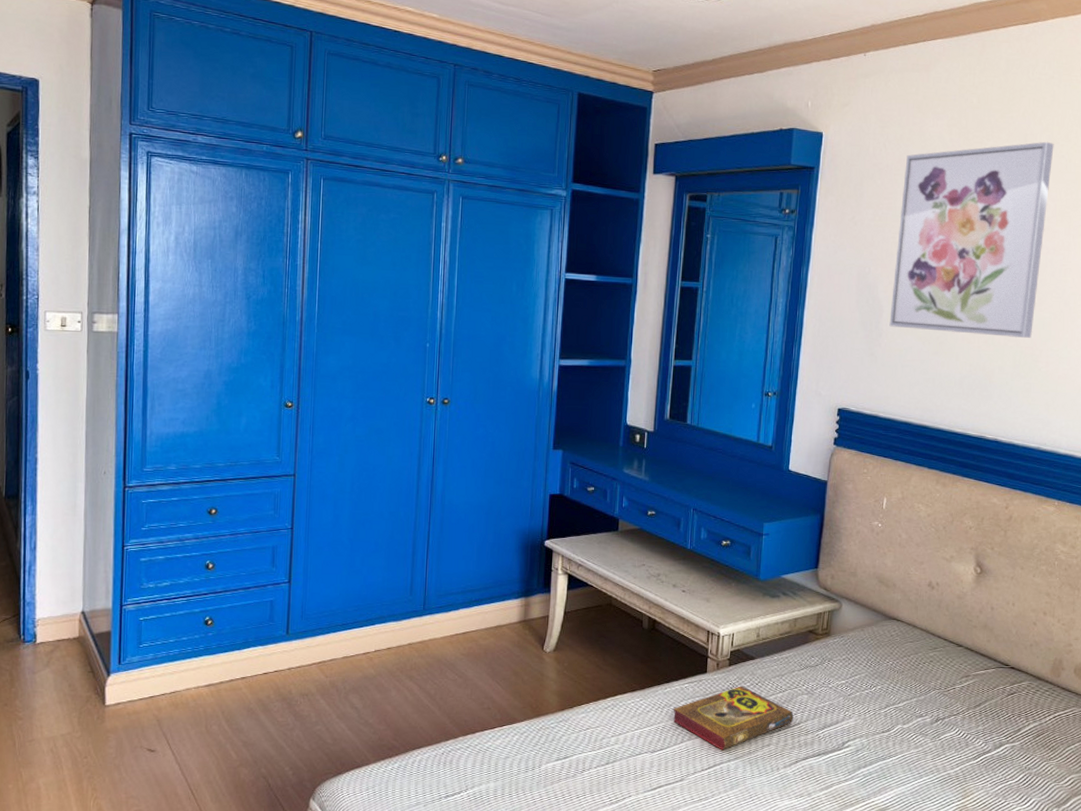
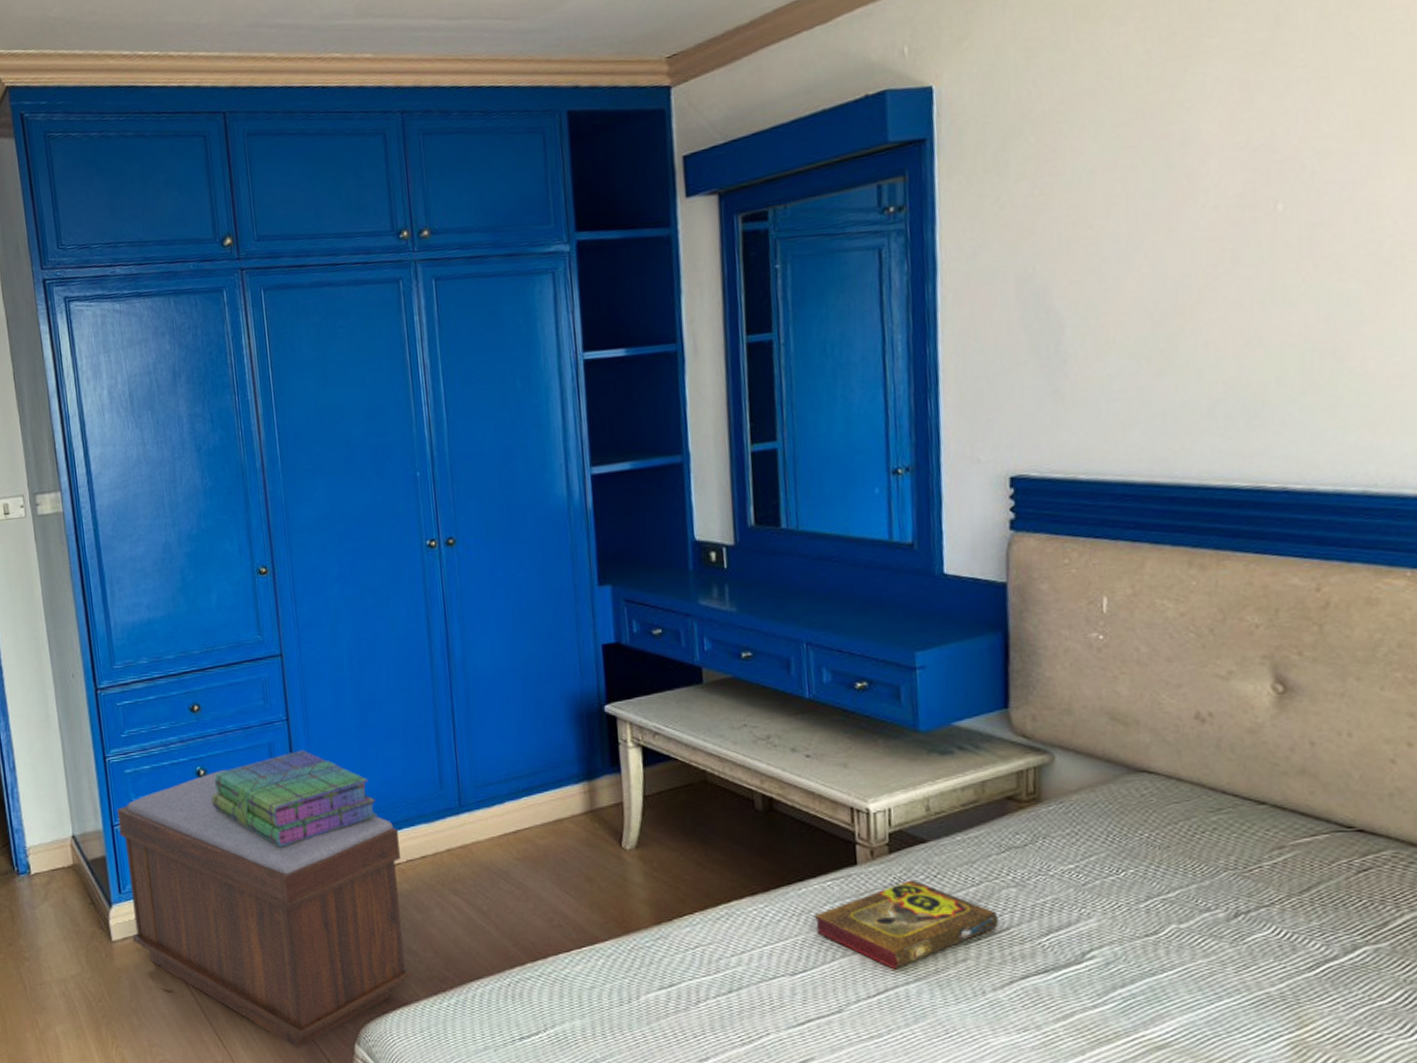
bench: none [125,565,372,802] -> present [117,769,412,1049]
stack of books: none [216,554,357,633] -> present [211,749,378,847]
wall art: present [889,141,1054,338] -> none [1072,16,1332,347]

